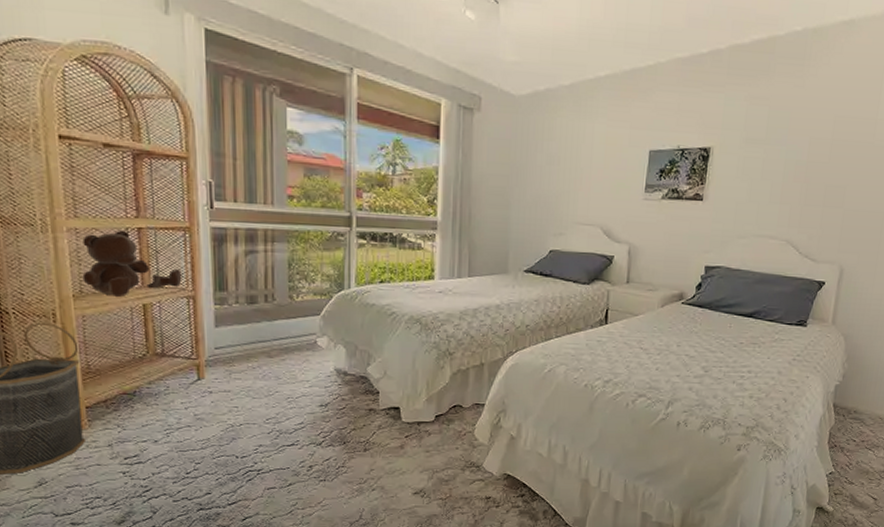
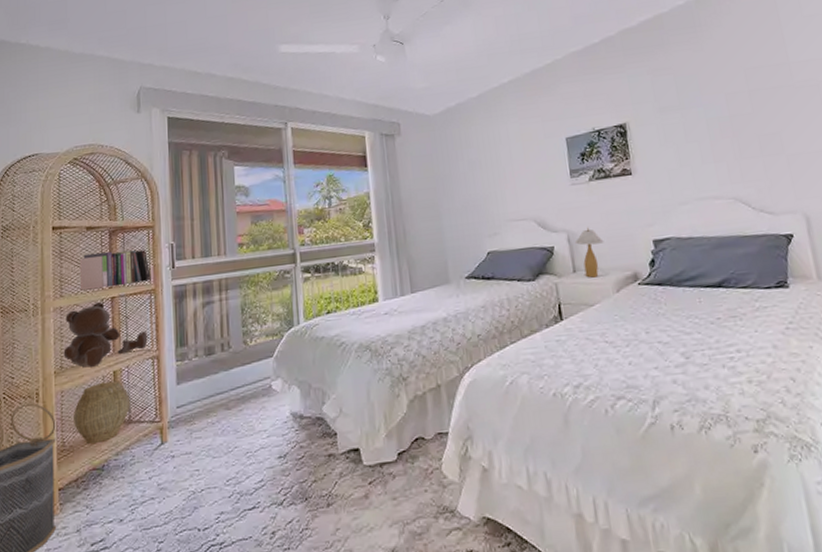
books: none [97,174,185,218] -> present [80,249,151,291]
woven basket: none [98,313,163,371] -> present [74,380,130,445]
table lamp: none [634,243,661,291] -> present [574,227,604,278]

